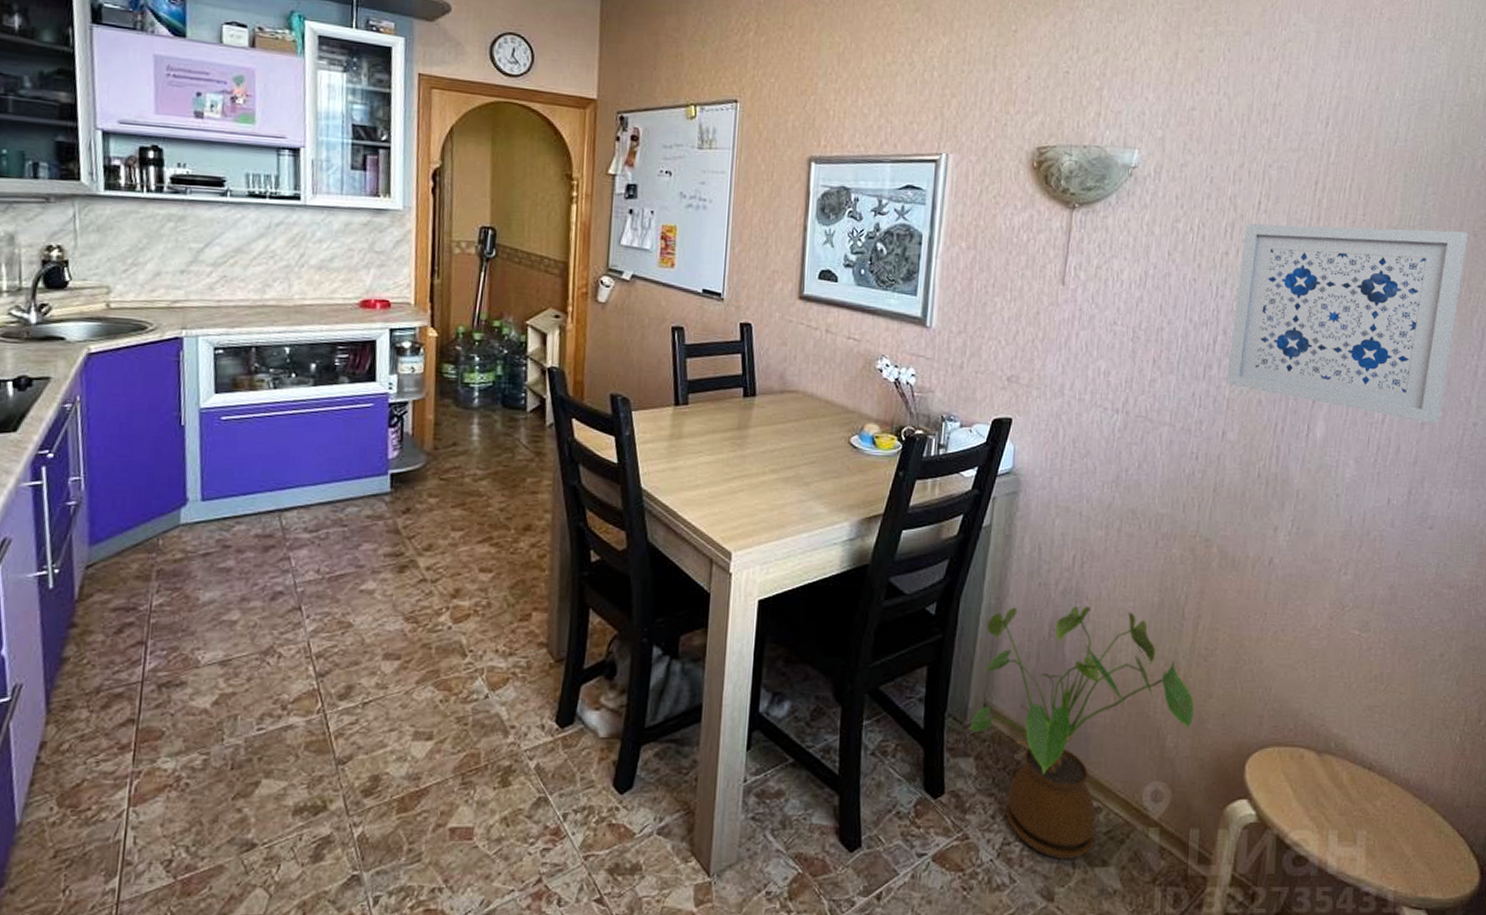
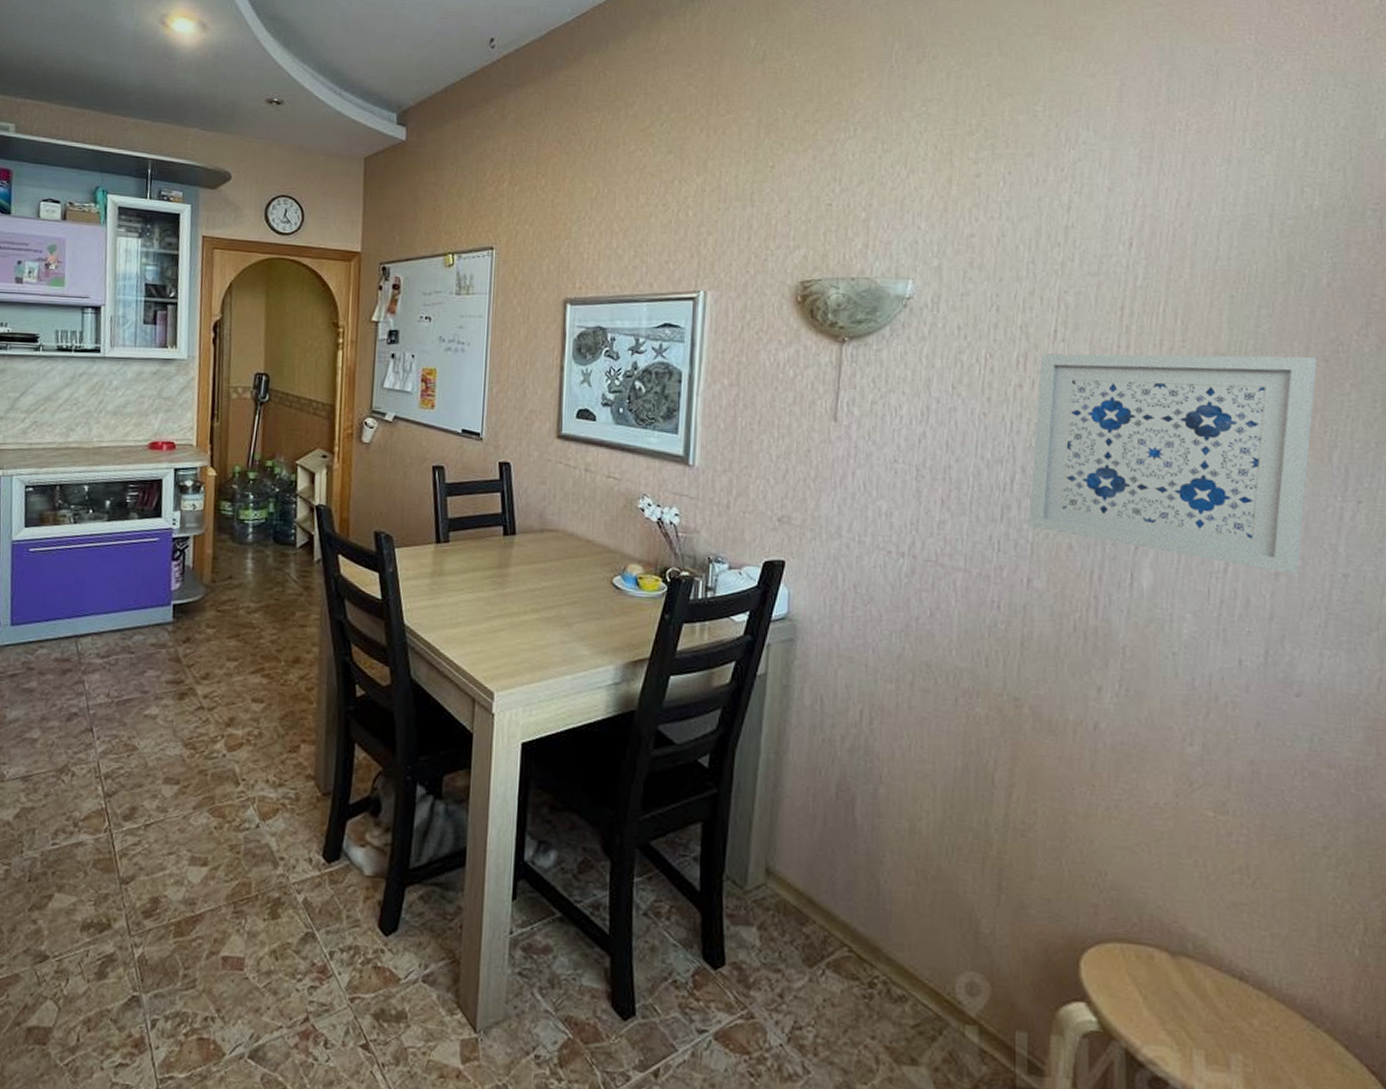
house plant: present [968,606,1195,859] -> none [749,764,1013,1053]

